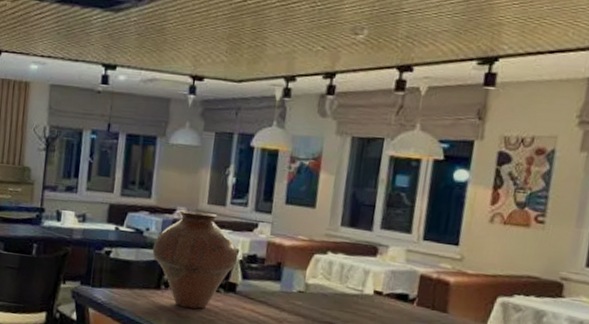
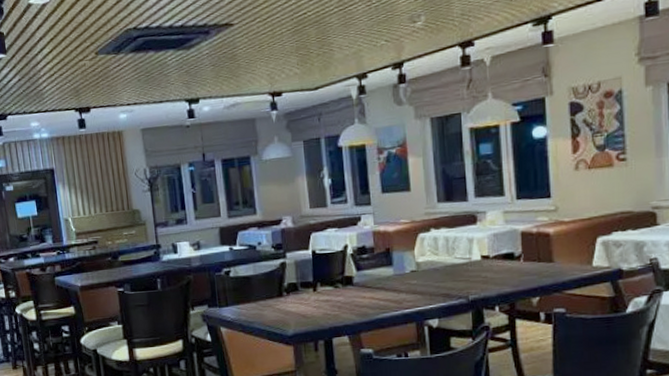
vase: present [152,210,239,309] -> none [267,216,349,308]

